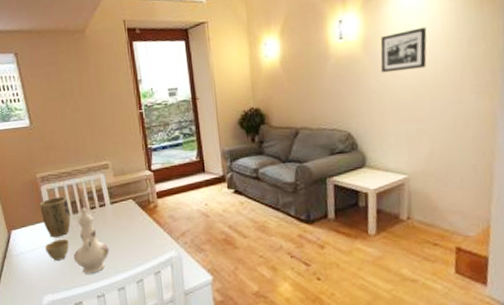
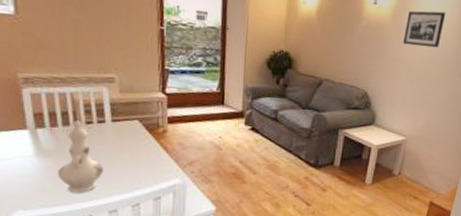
plant pot: present [40,196,71,238] -> none [19,103,59,149]
cup: present [44,239,69,261] -> none [20,152,53,175]

